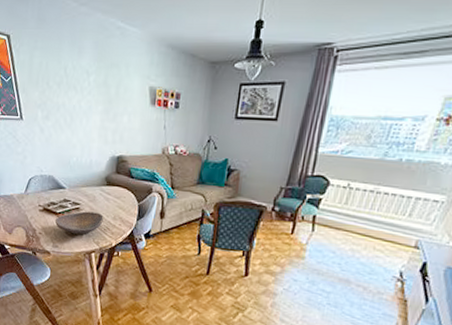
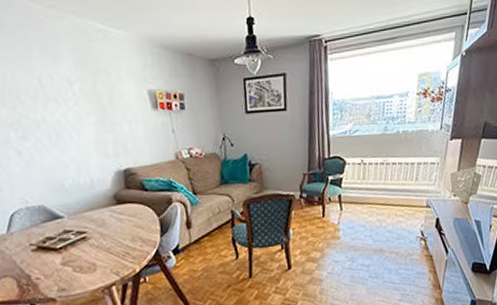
decorative bowl: present [54,211,104,235] -> none [55,237,120,270]

